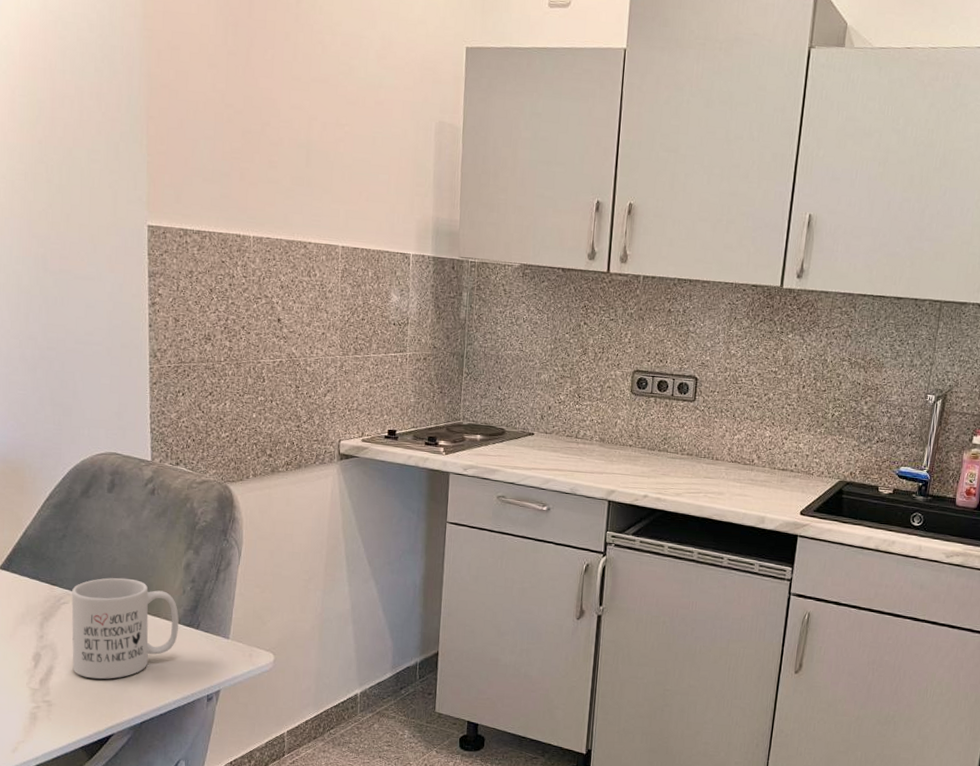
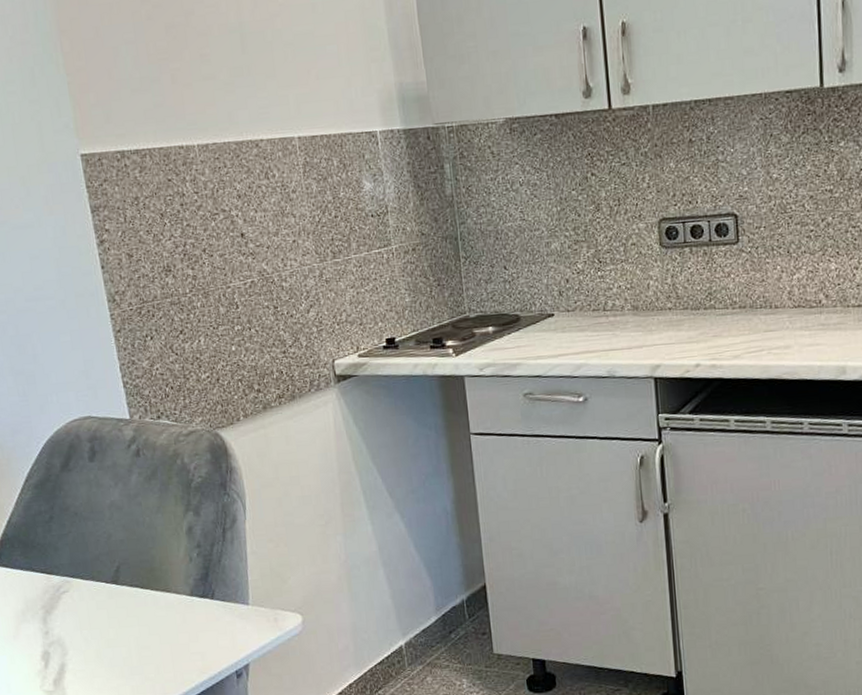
mug: present [71,577,179,680] -> none [70,554,193,671]

